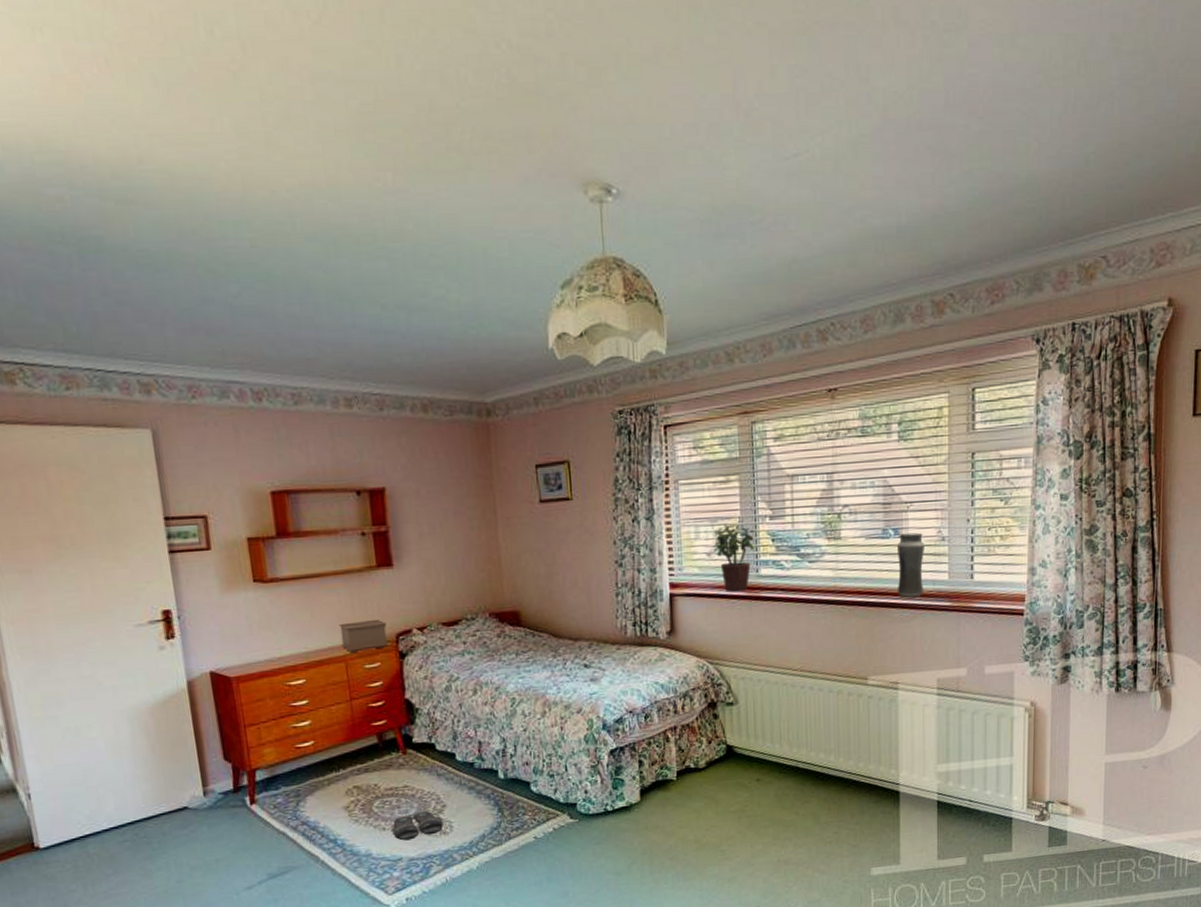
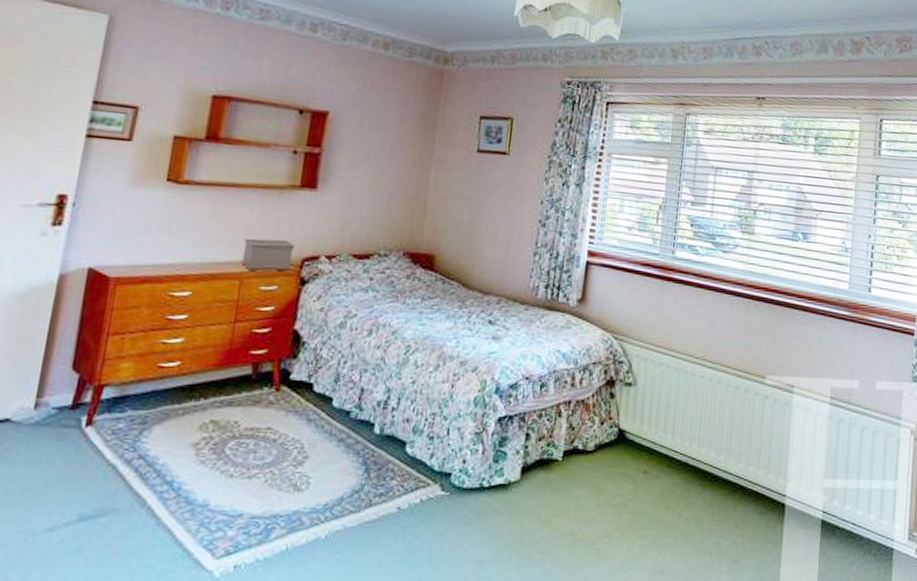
slippers: present [390,810,443,841] -> none [238,459,301,493]
potted plant: present [713,524,755,593] -> none [634,202,676,270]
vase: present [897,532,925,599] -> none [800,238,829,303]

